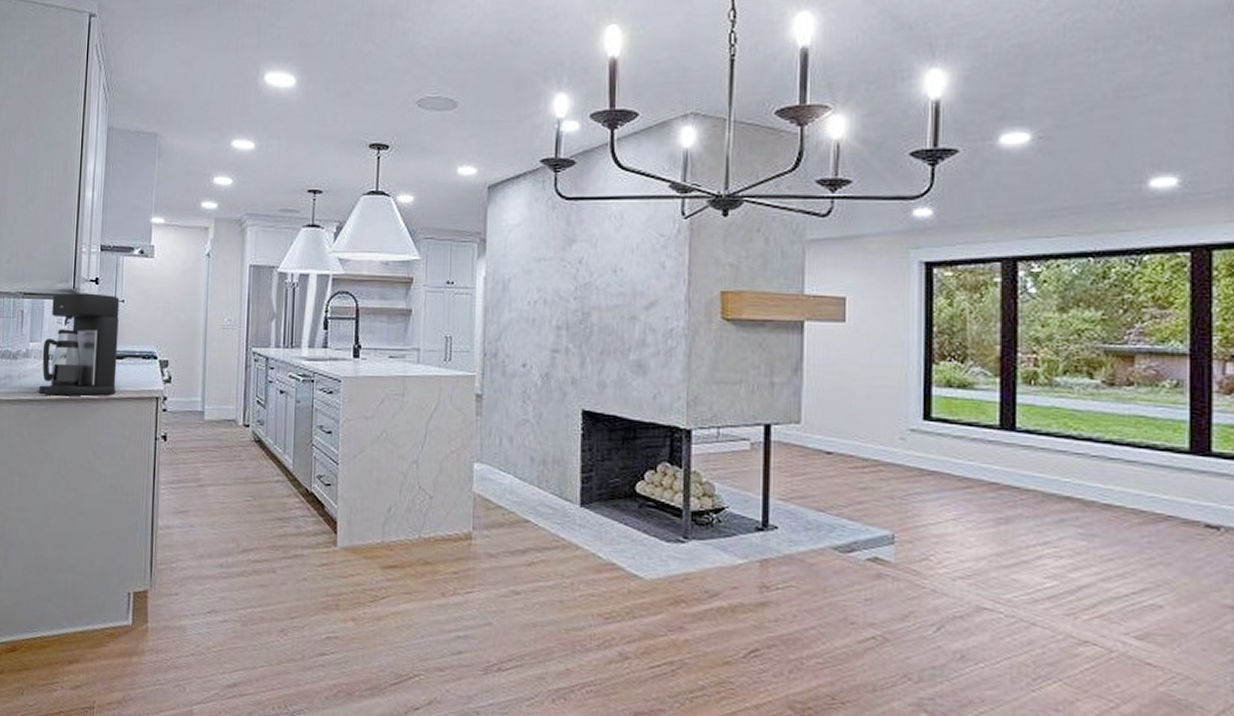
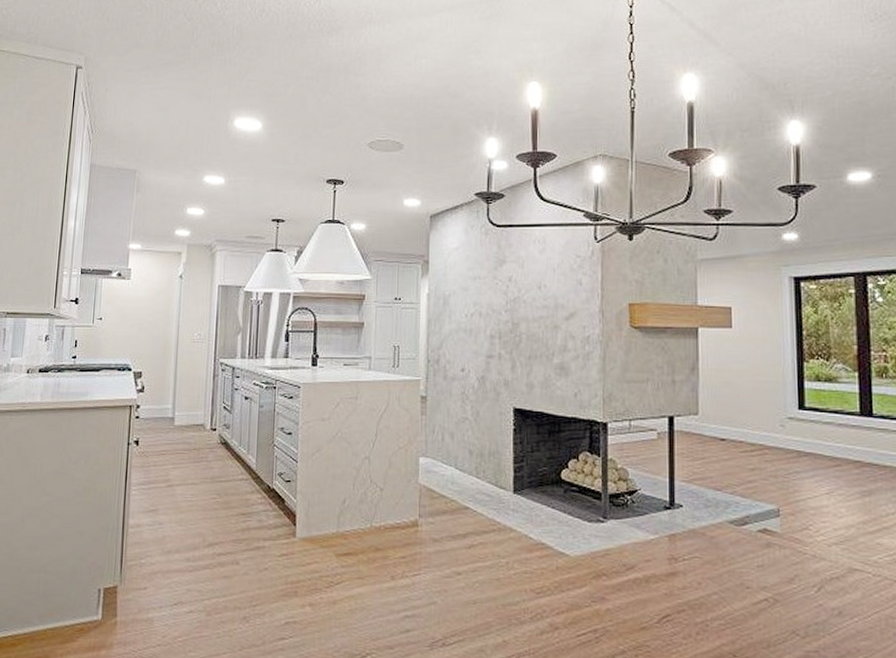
coffee maker: present [38,293,120,397] -> none [17,312,98,407]

